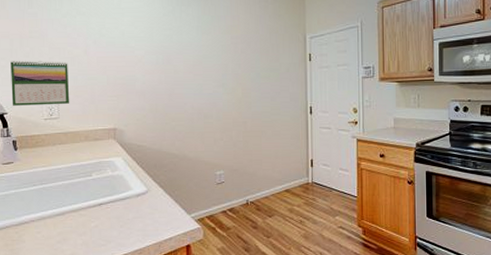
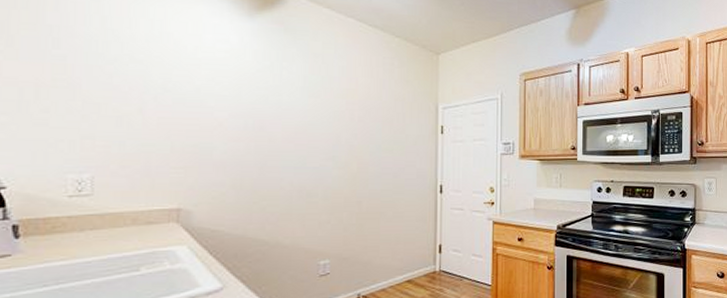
calendar: present [10,60,70,106] -> none [14,116,112,178]

